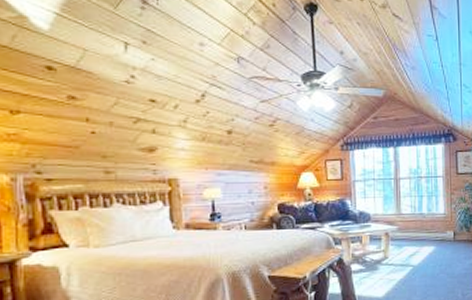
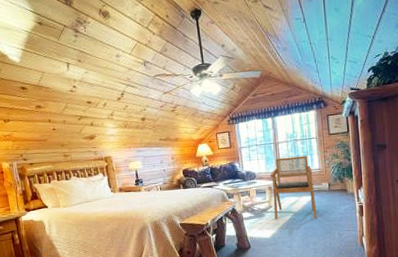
armchair: none [388,197,439,275] -> present [270,155,317,219]

